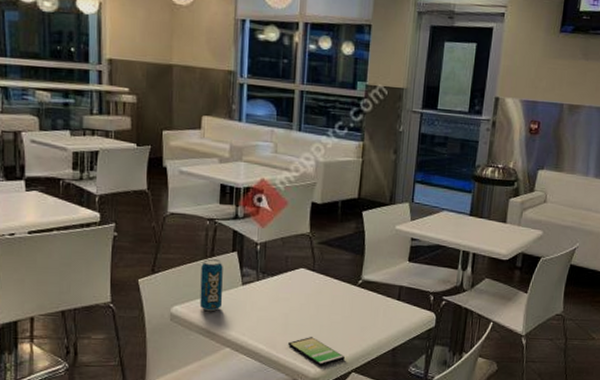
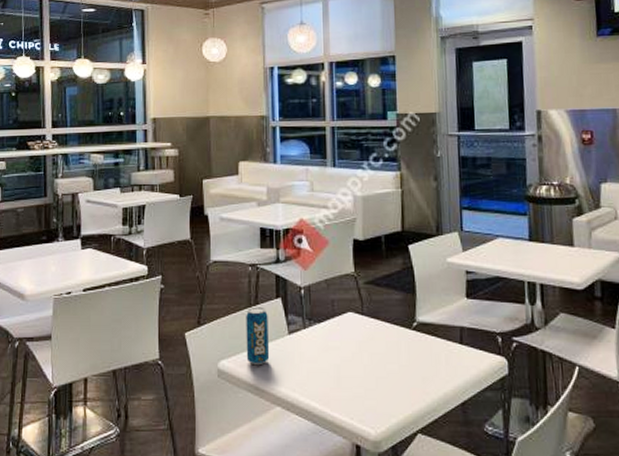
smartphone: present [288,337,345,366] -> none [343,391,408,427]

